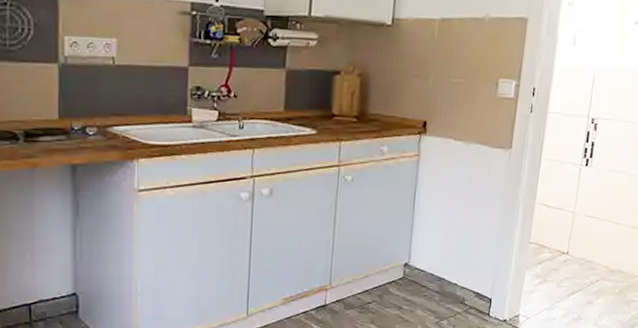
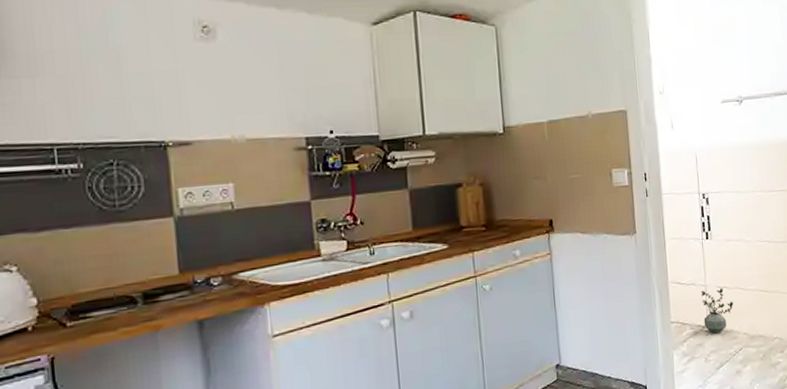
potted plant: none [563,217,600,261] -> present [700,287,734,334]

